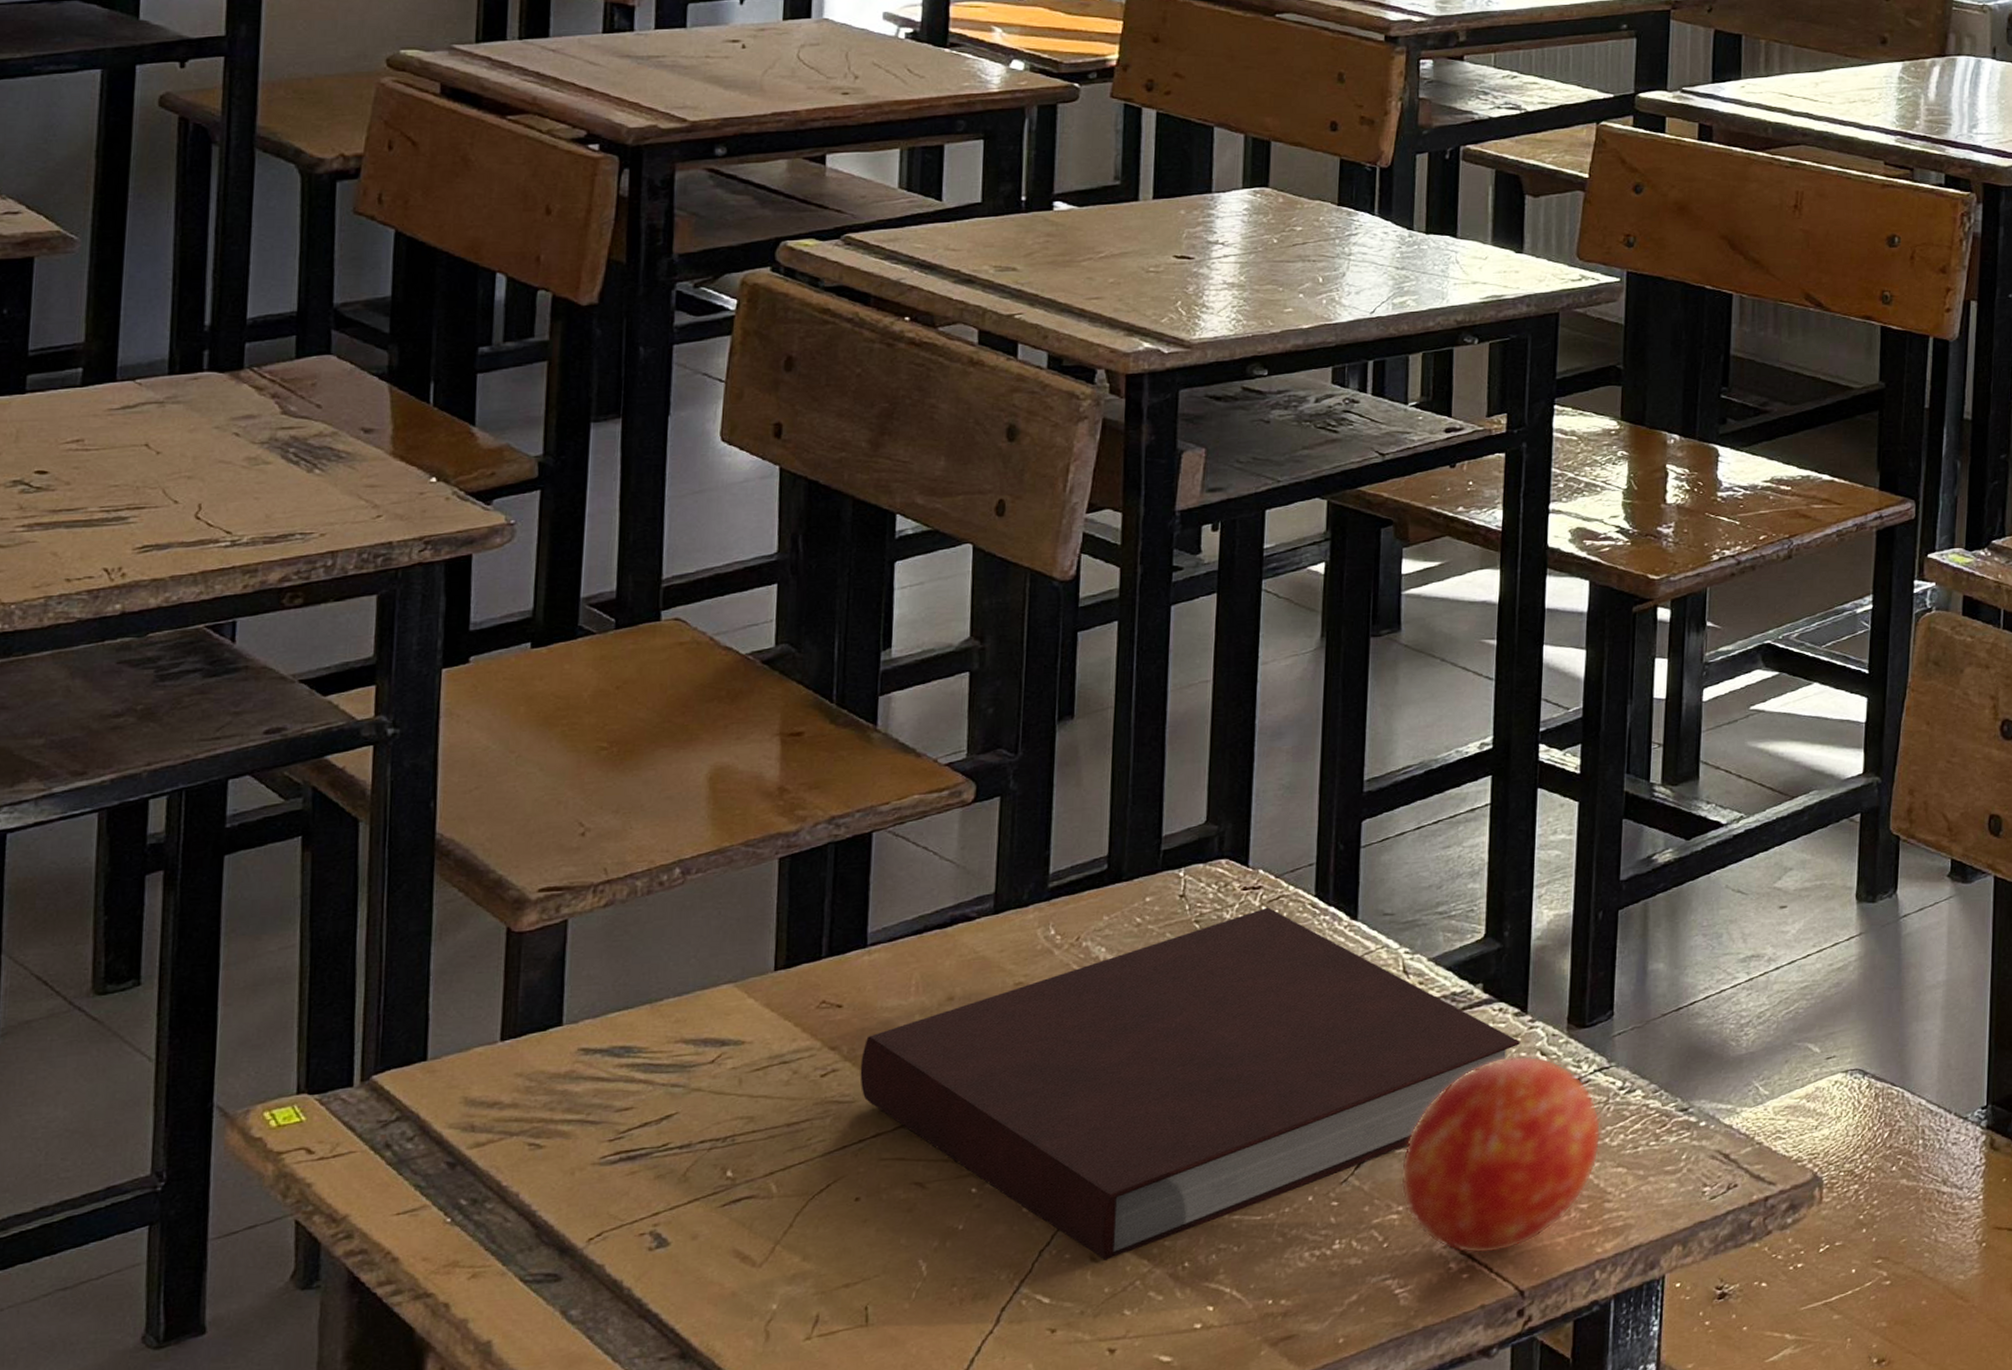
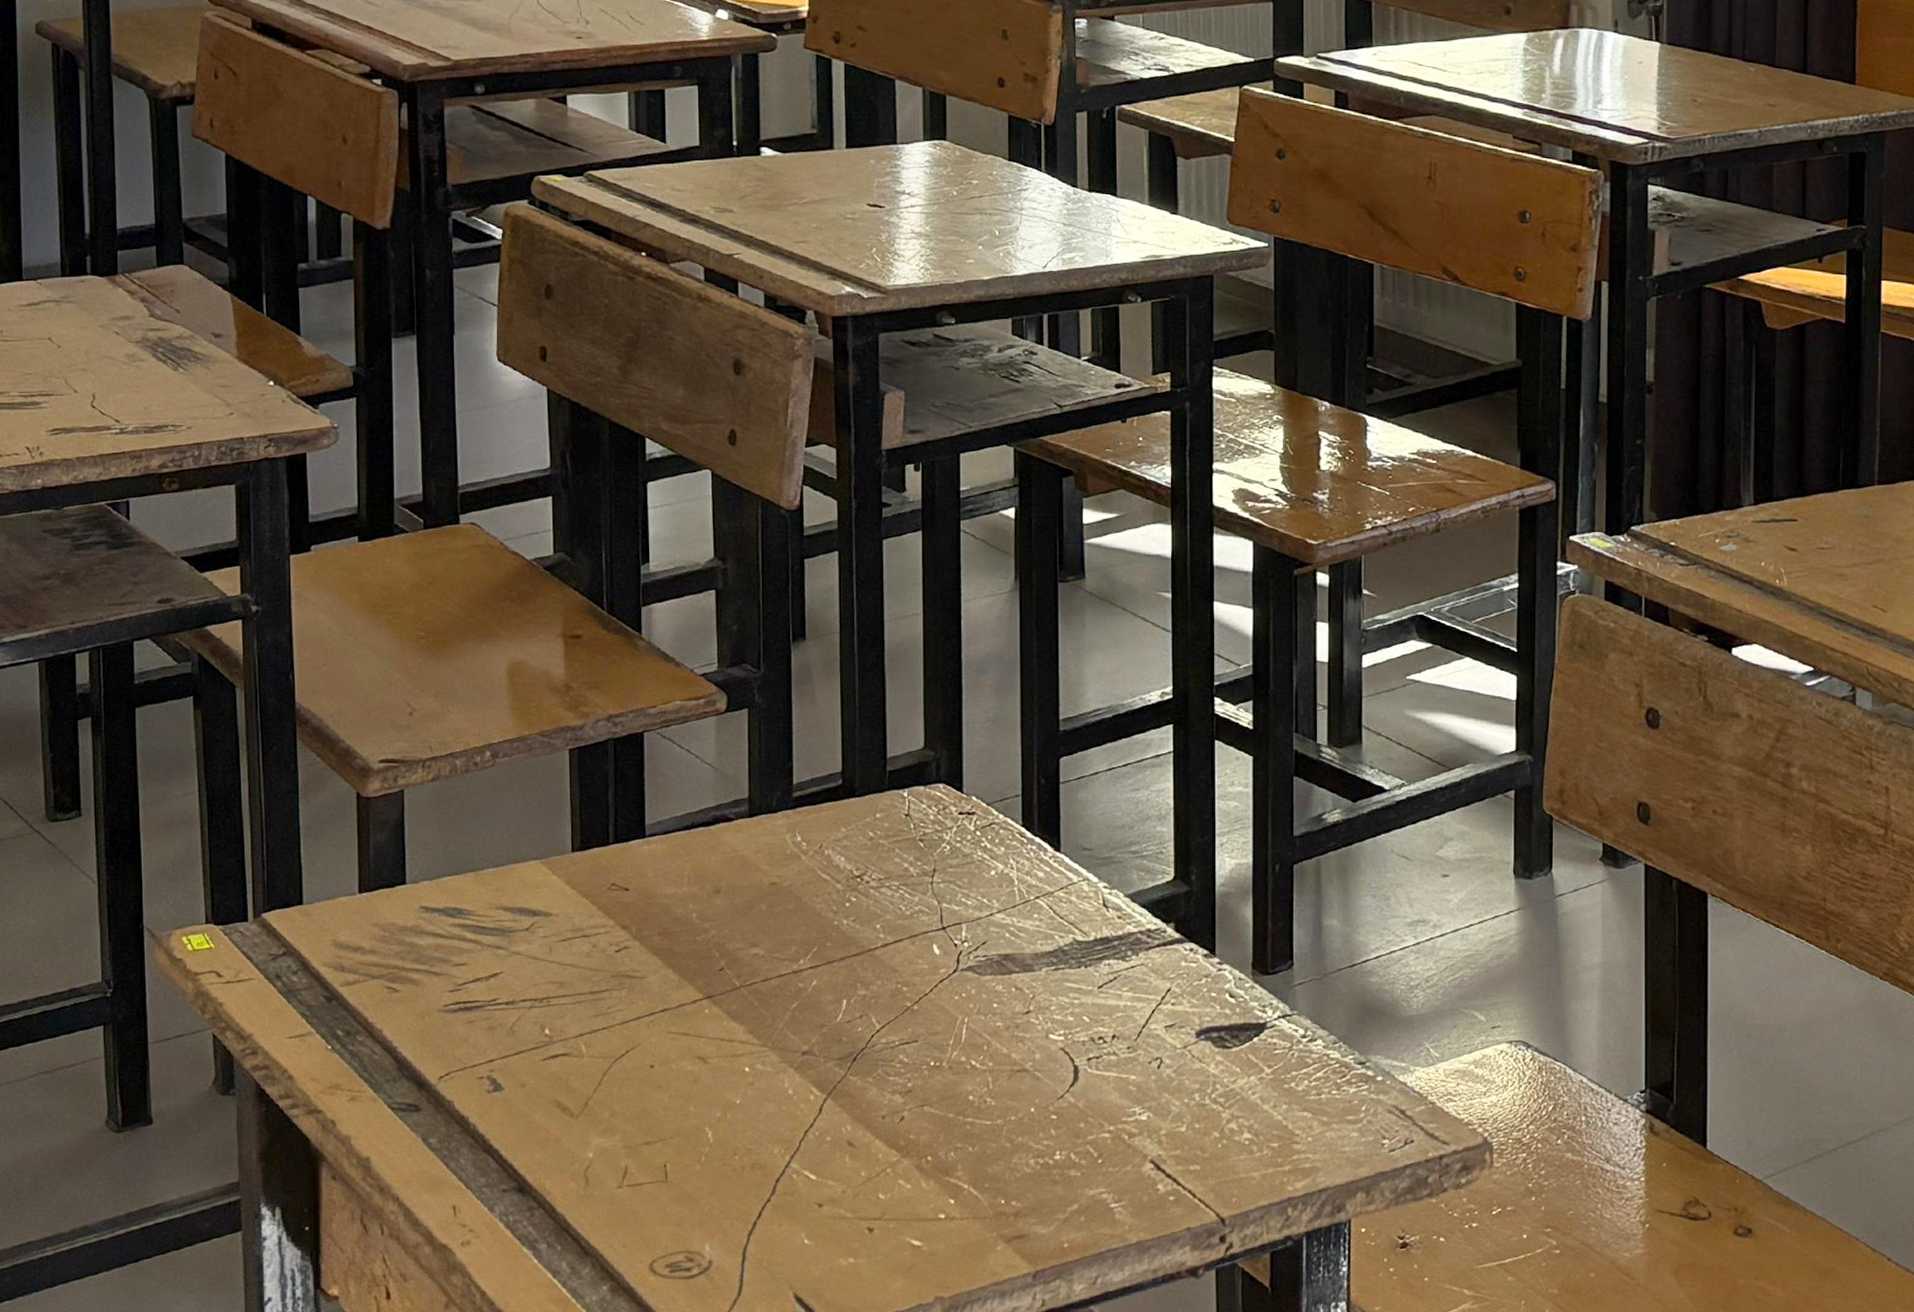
notebook: present [860,907,1520,1261] -> none [647,832,1210,1146]
apple: present [1400,1055,1602,1255] -> none [1110,995,1287,1180]

